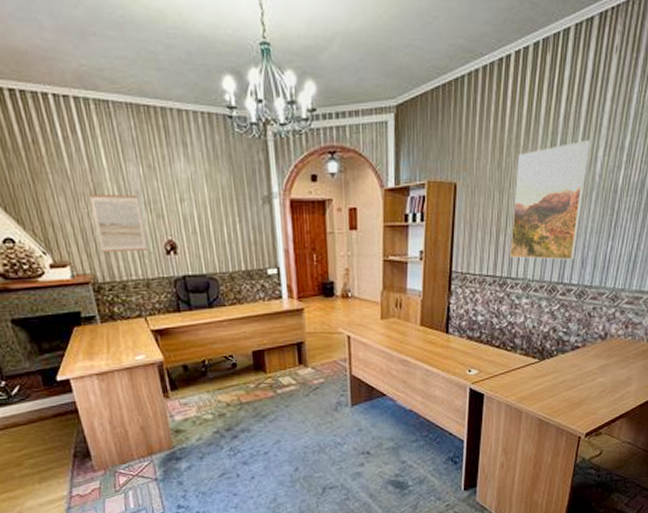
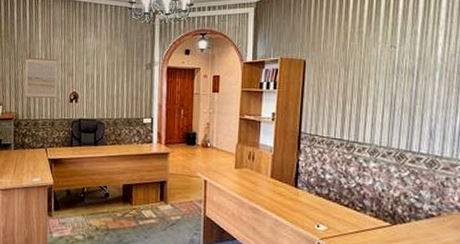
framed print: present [510,139,590,260] -> none [356,29,430,131]

